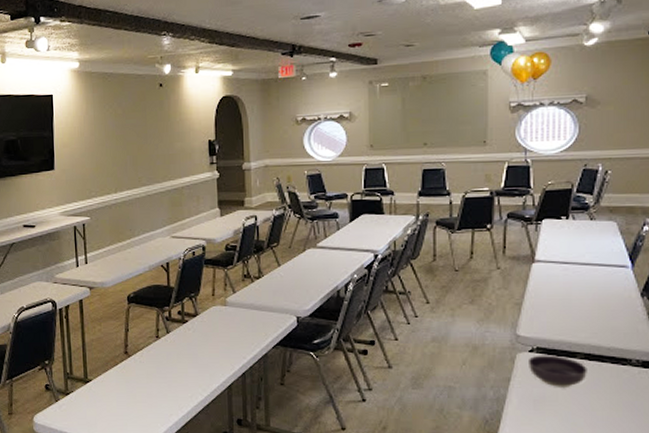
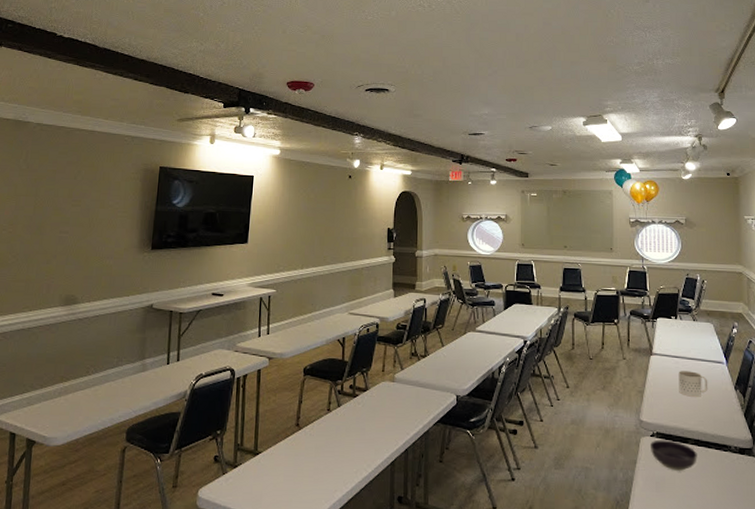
mug: none [567,278,606,308] -> present [678,371,708,398]

